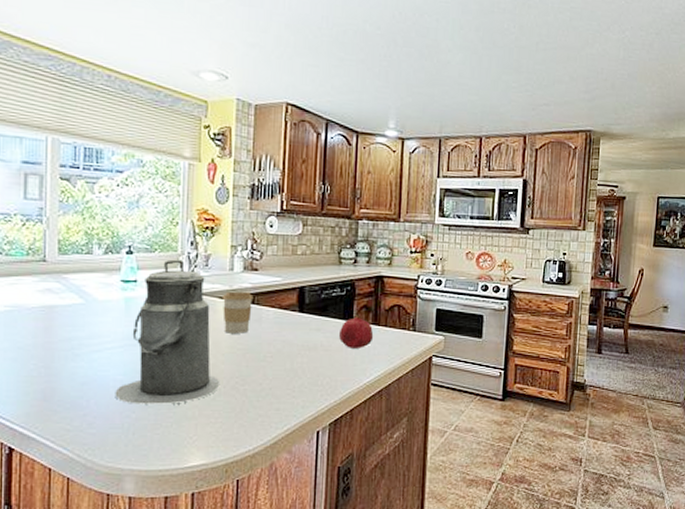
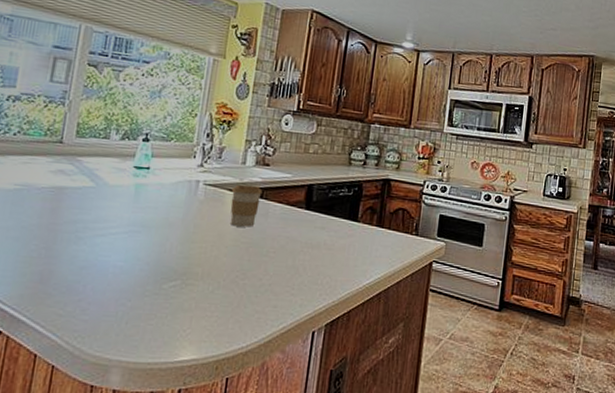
canister: present [115,259,220,404] -> none [113,149,221,295]
fruit: present [339,313,374,348] -> none [343,214,377,250]

